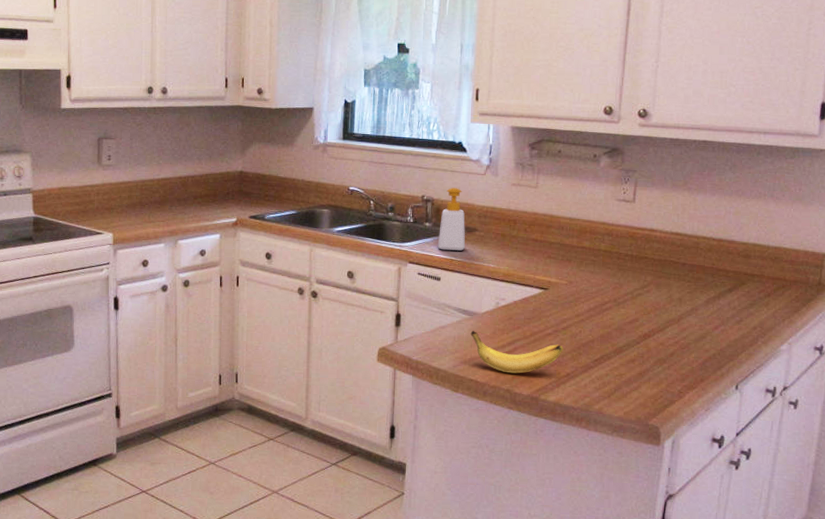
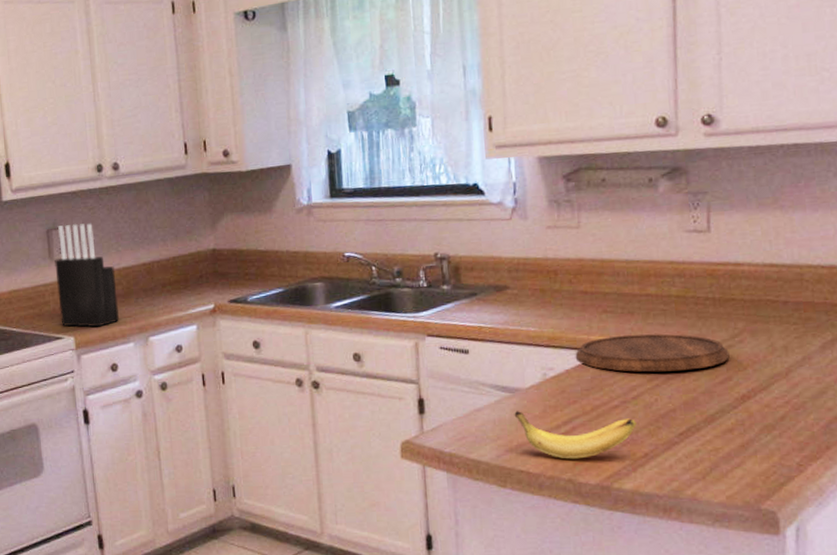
knife block: none [102,136,154,227] -> present [55,223,119,328]
soap bottle: present [437,188,466,251] -> none [460,239,496,317]
cutting board: none [522,277,639,311] -> present [575,333,730,372]

